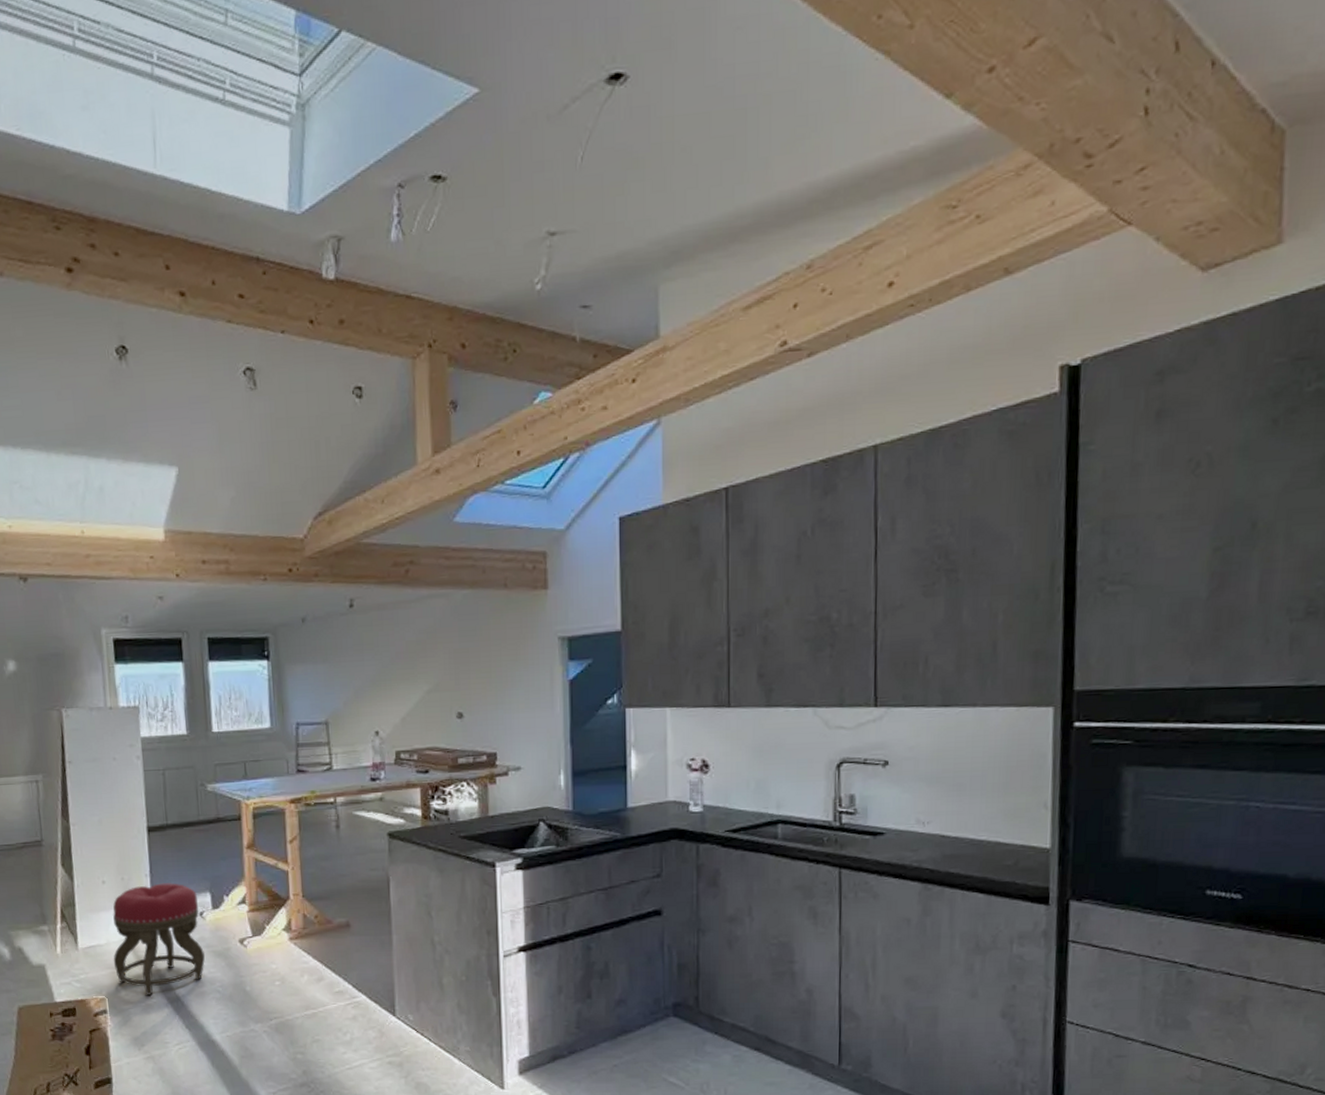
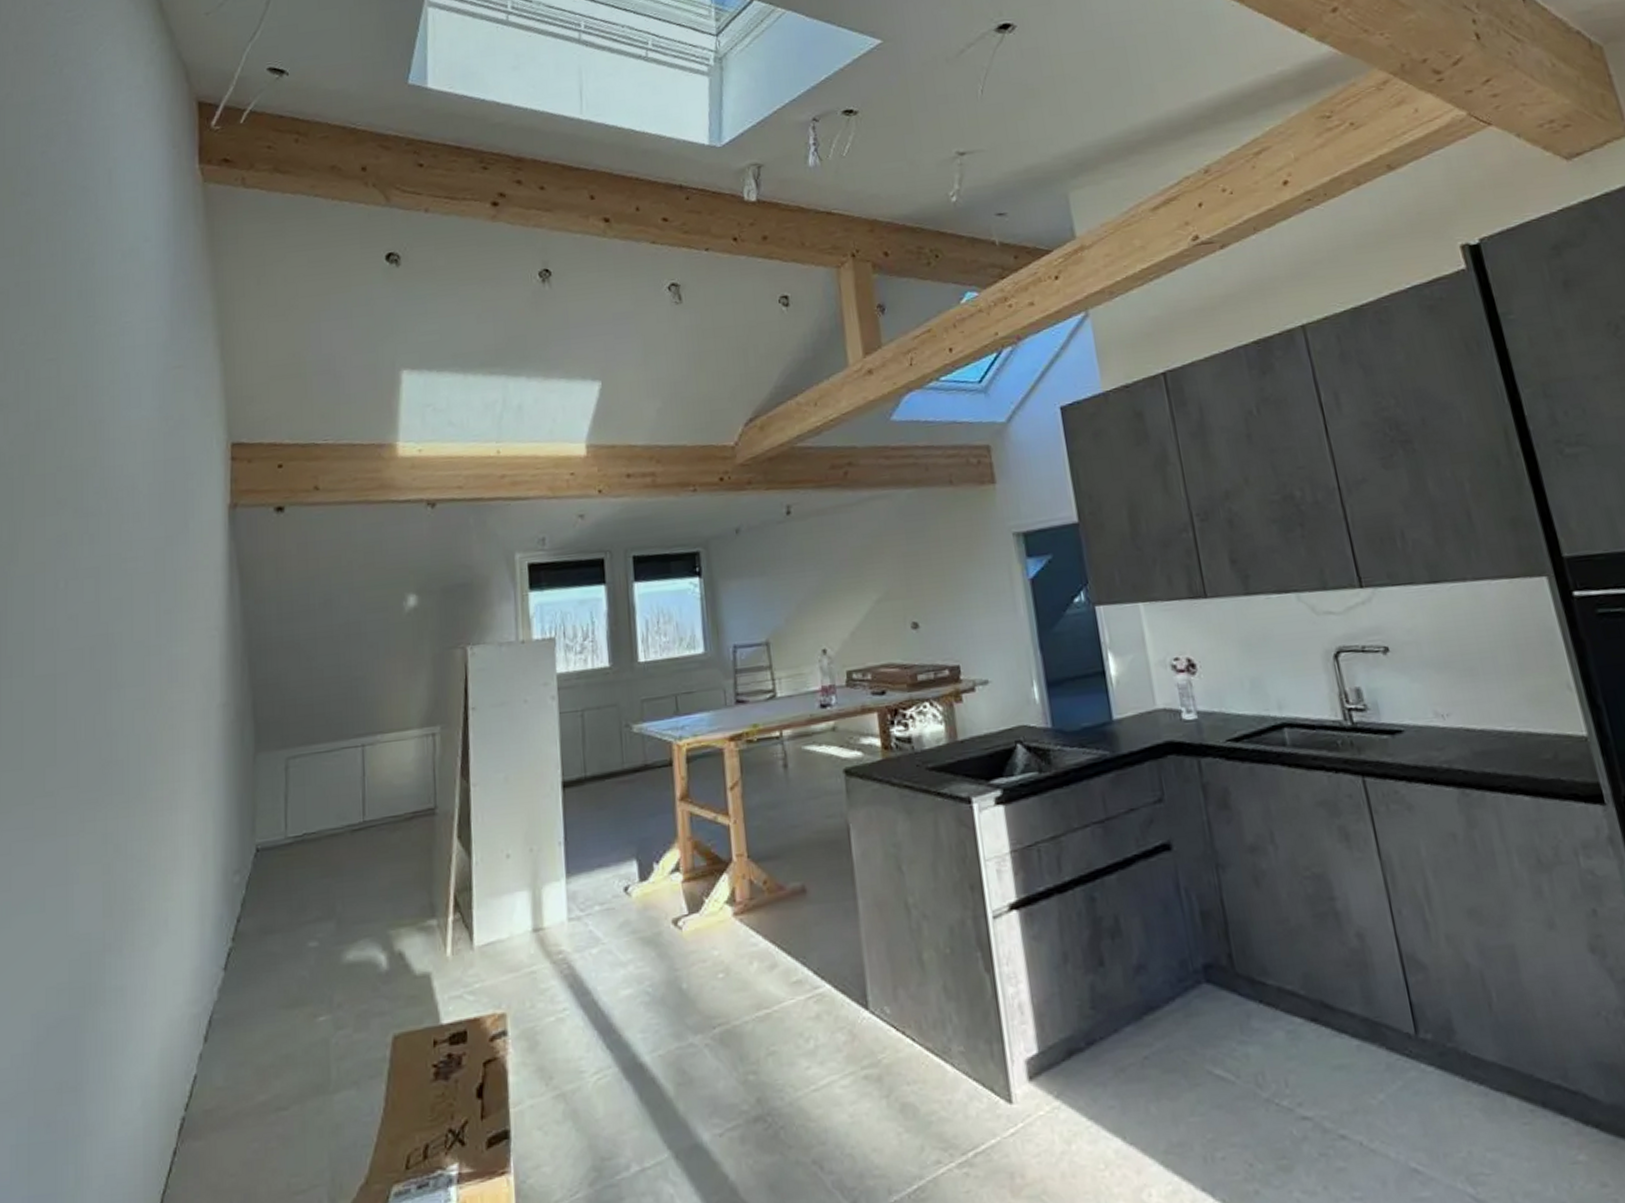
stool: present [113,883,205,995] -> none [516,851,631,1006]

